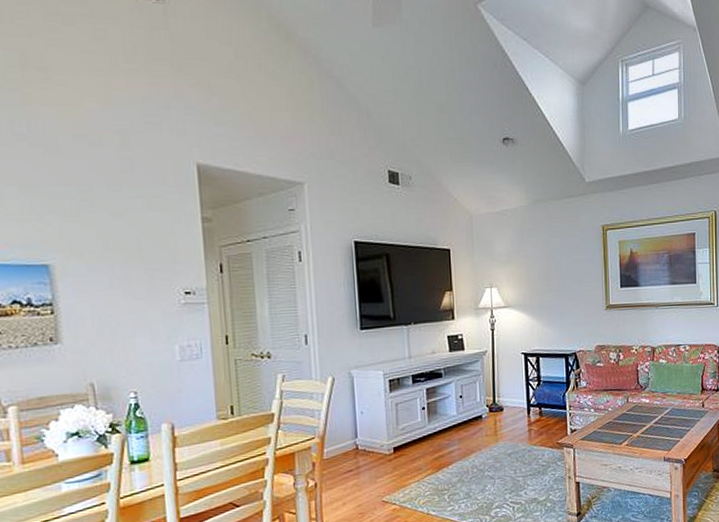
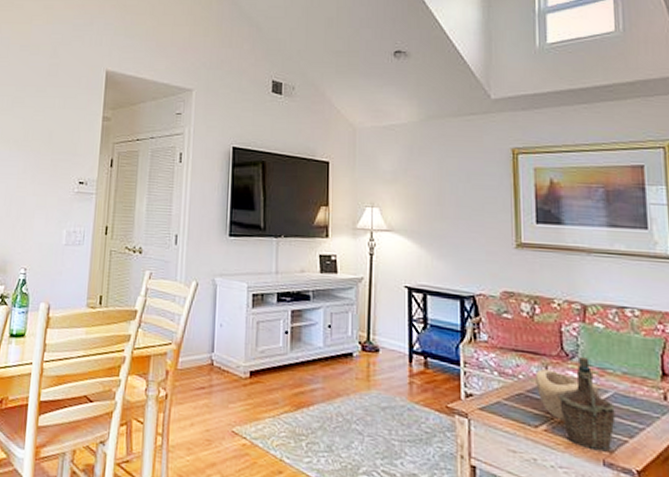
decorative bowl: none [620,400,662,436] -> present [536,369,598,421]
bottle: none [636,387,672,452] -> present [559,357,616,452]

